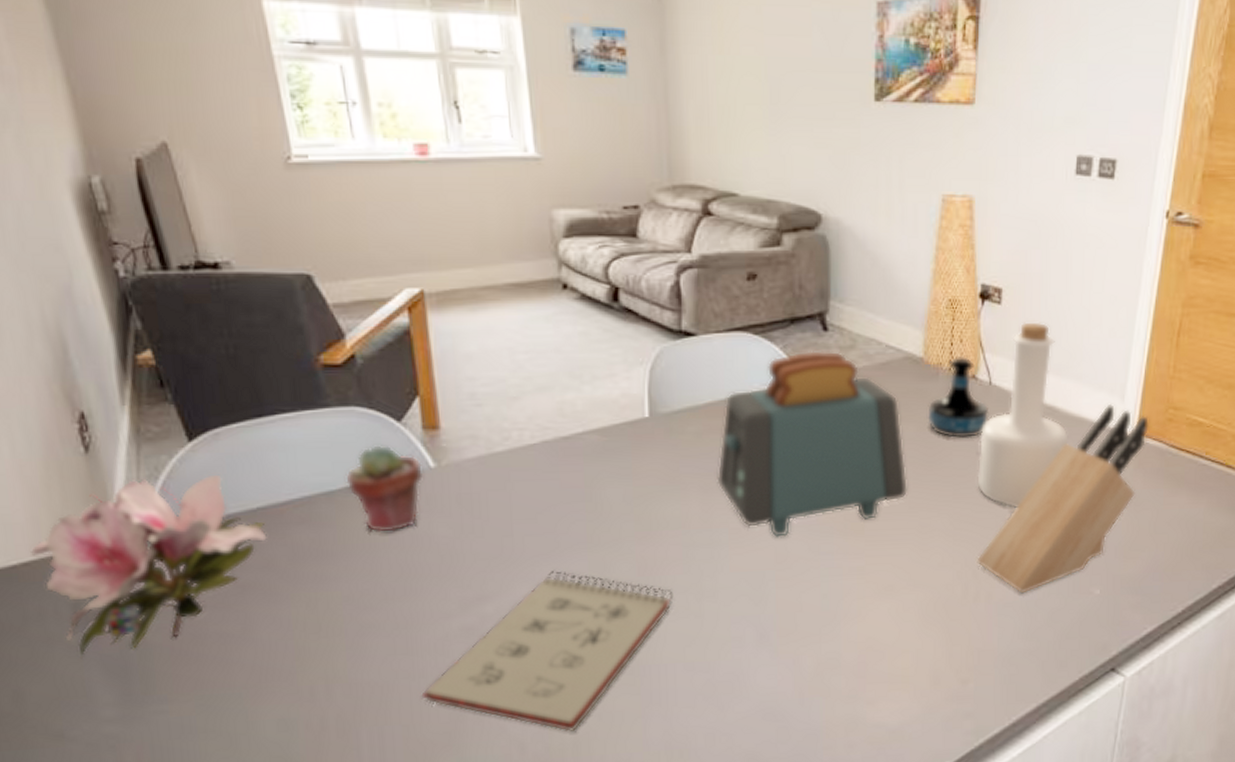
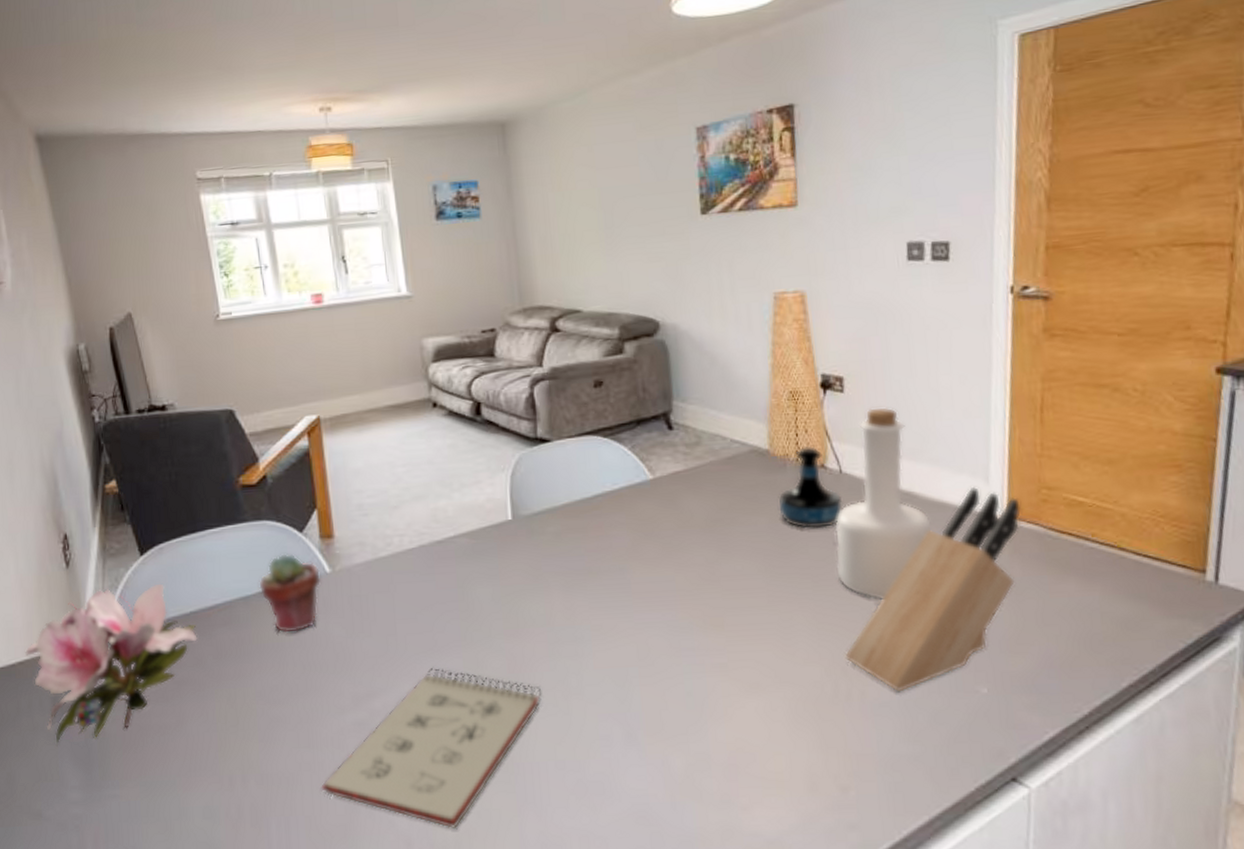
toaster: present [716,350,909,538] -> none [576,448,766,635]

